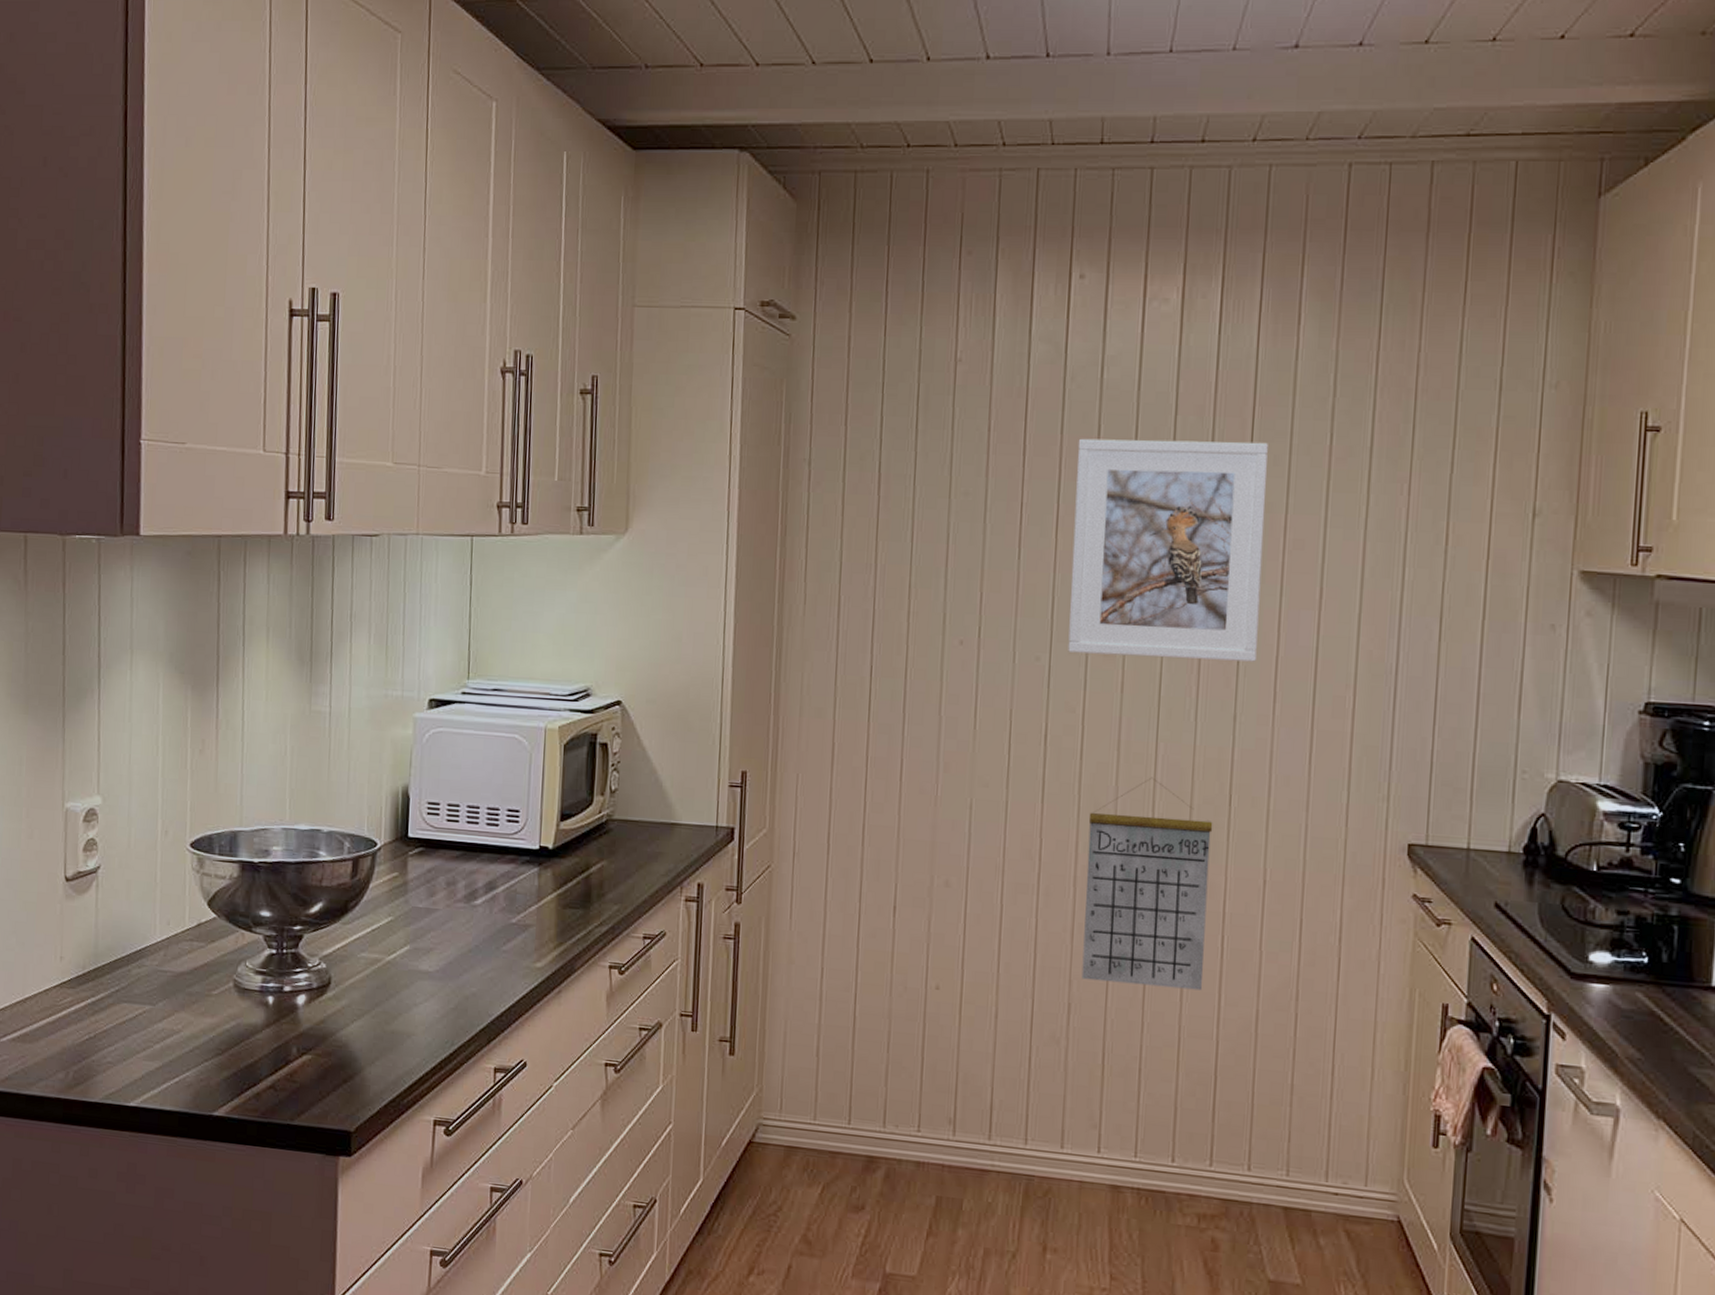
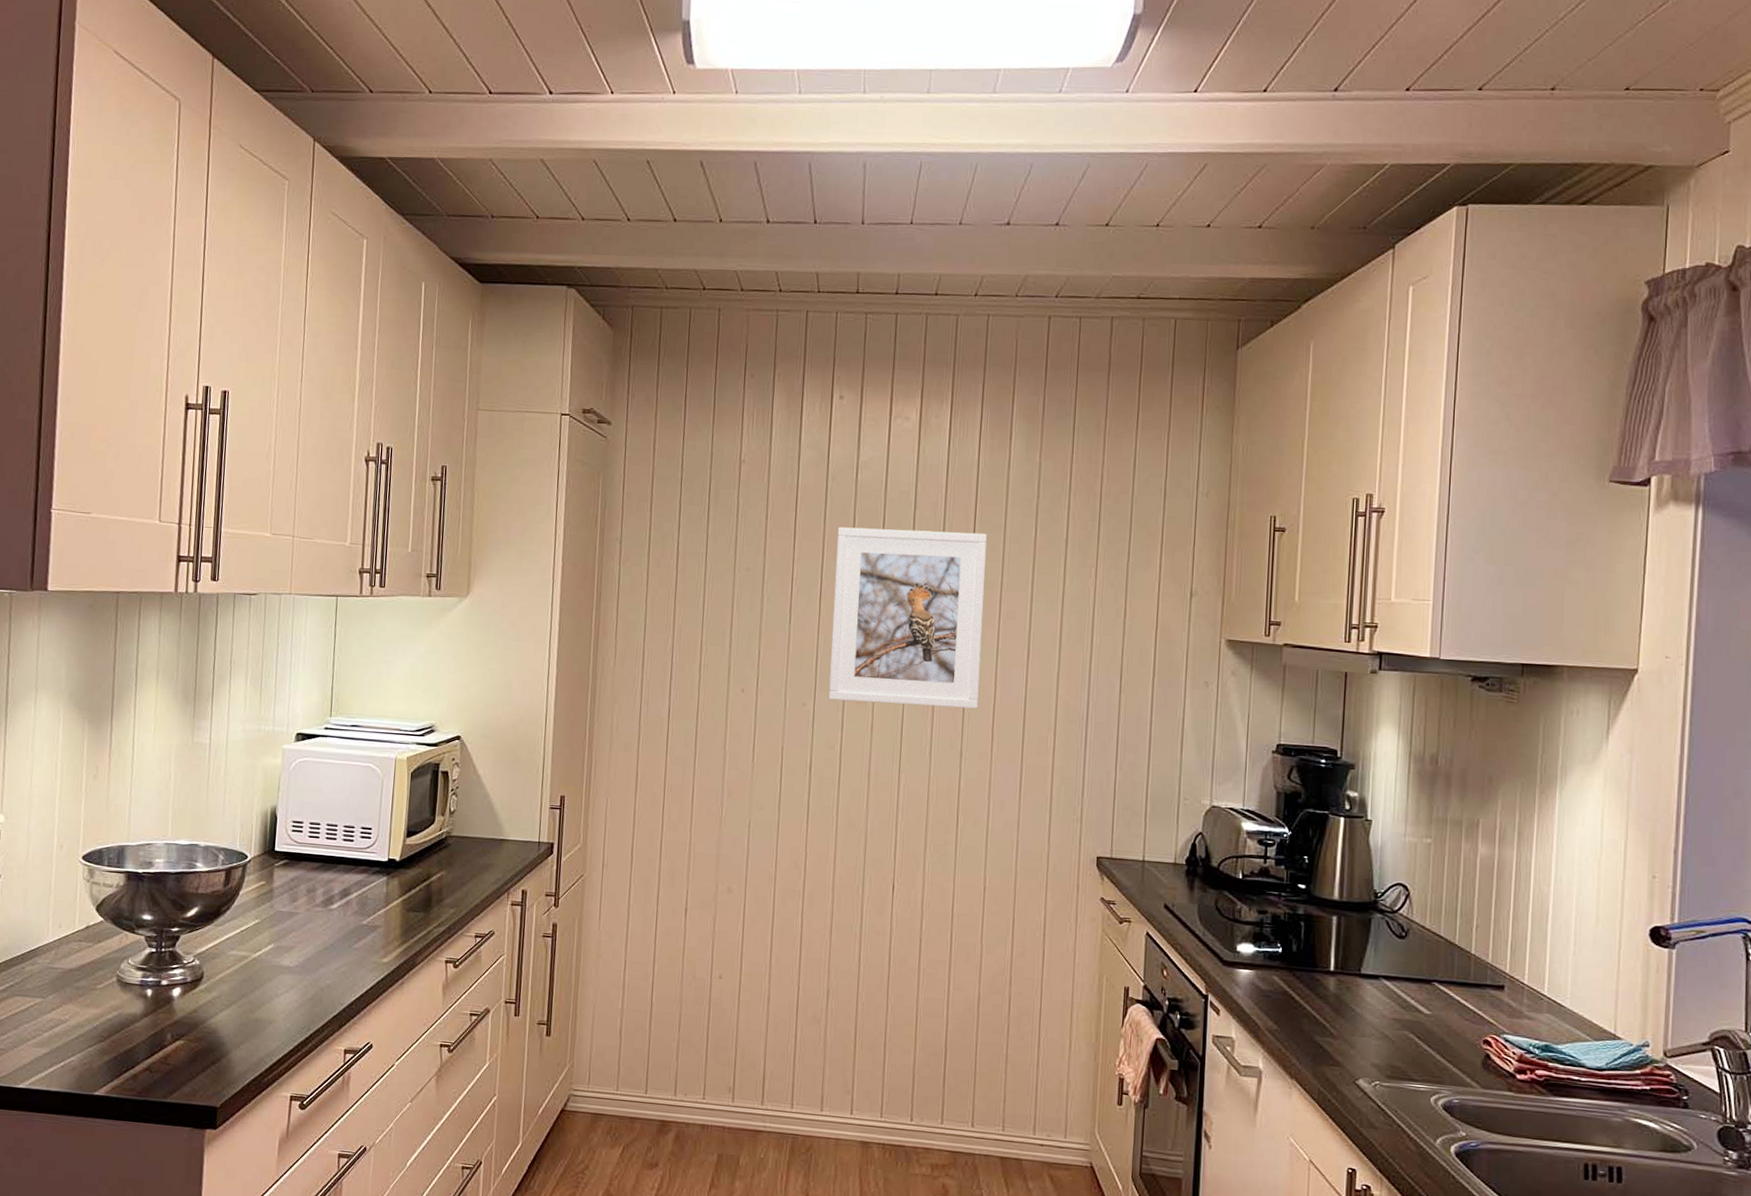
calendar: present [1081,777,1213,991] -> none [838,802,944,978]

